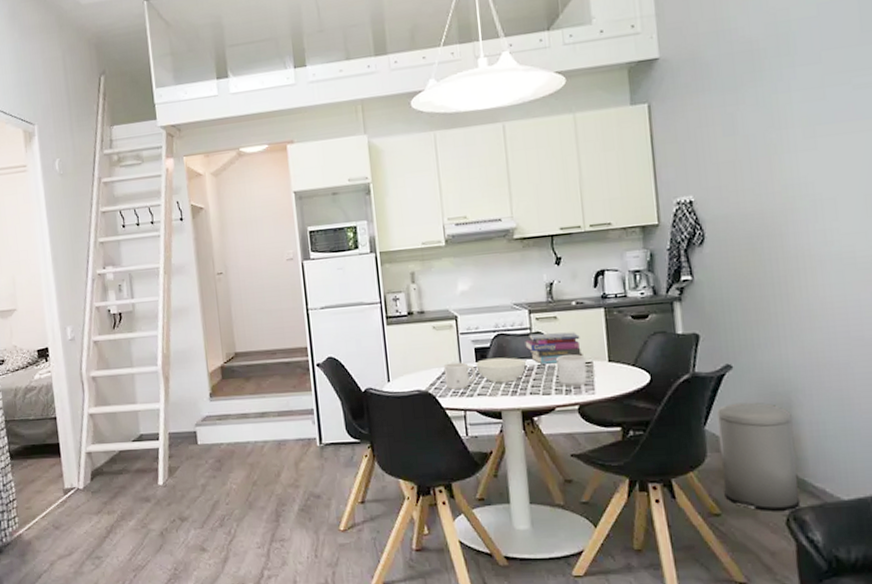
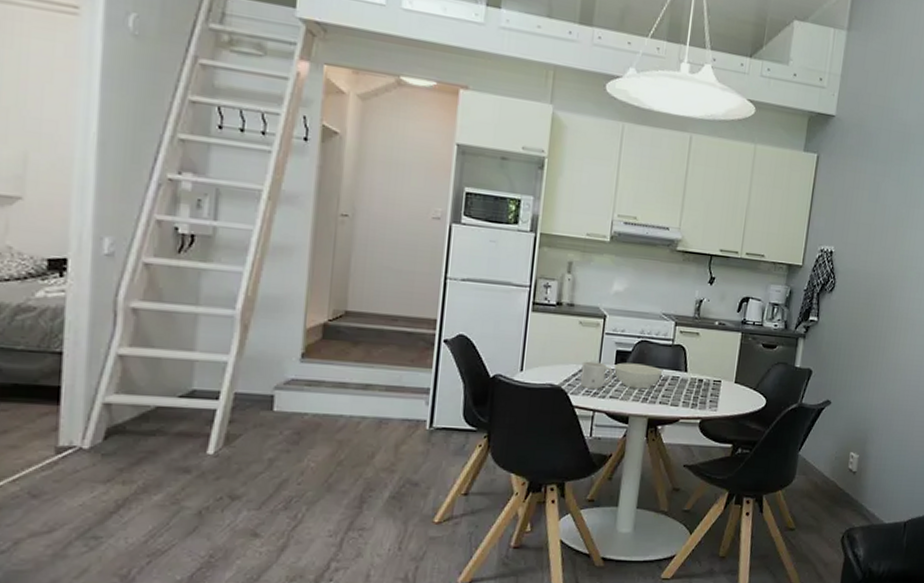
books: present [525,332,583,364] -> none [665,345,715,377]
mug: present [556,354,596,388] -> none [688,371,723,403]
pedal bin: present [716,402,801,511] -> none [801,434,865,529]

